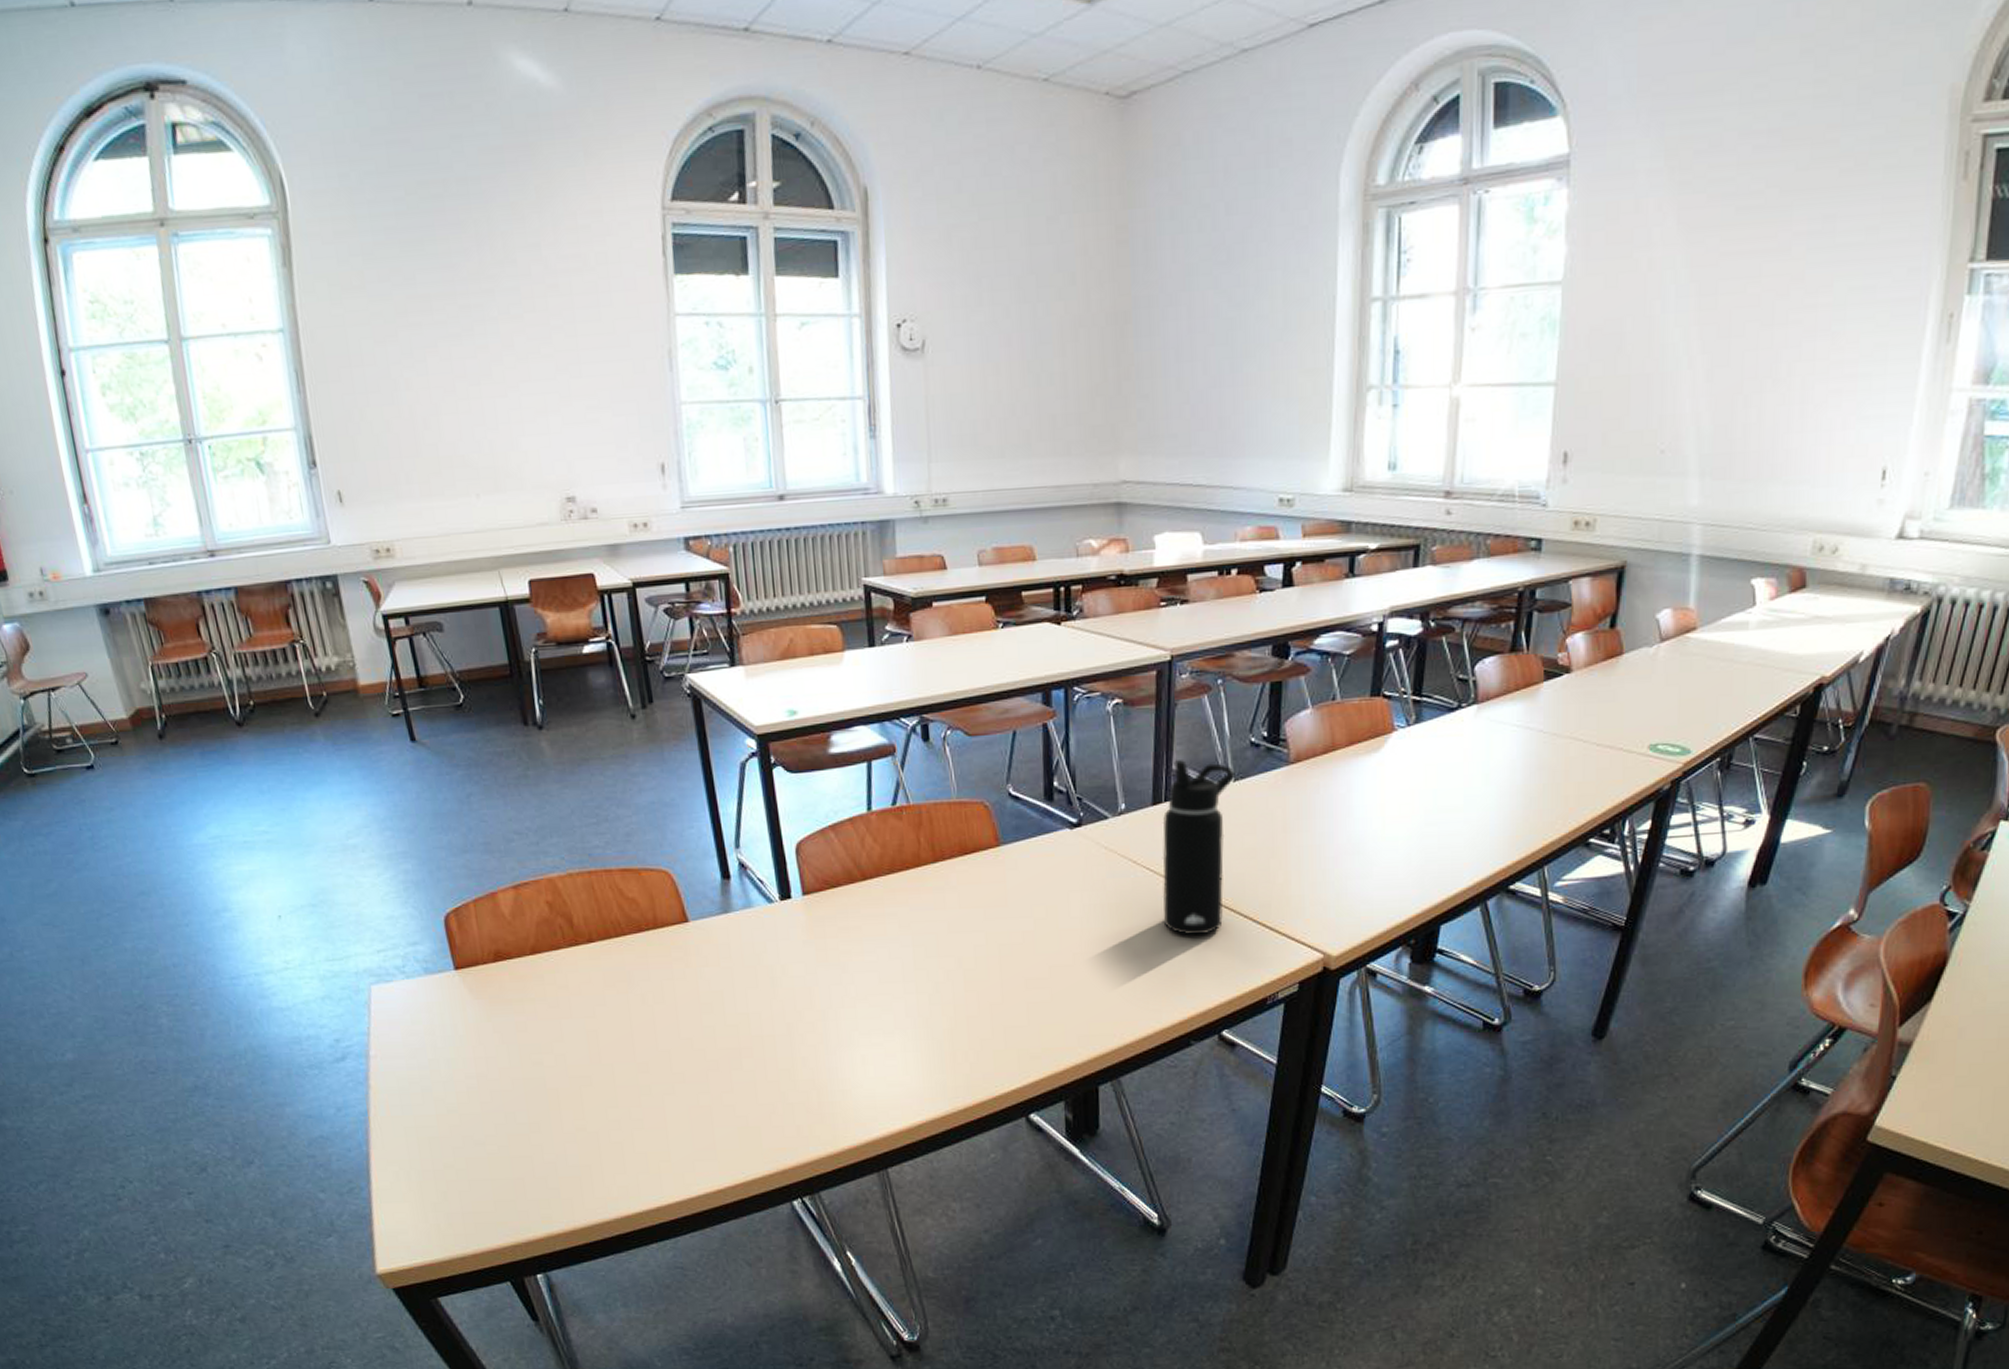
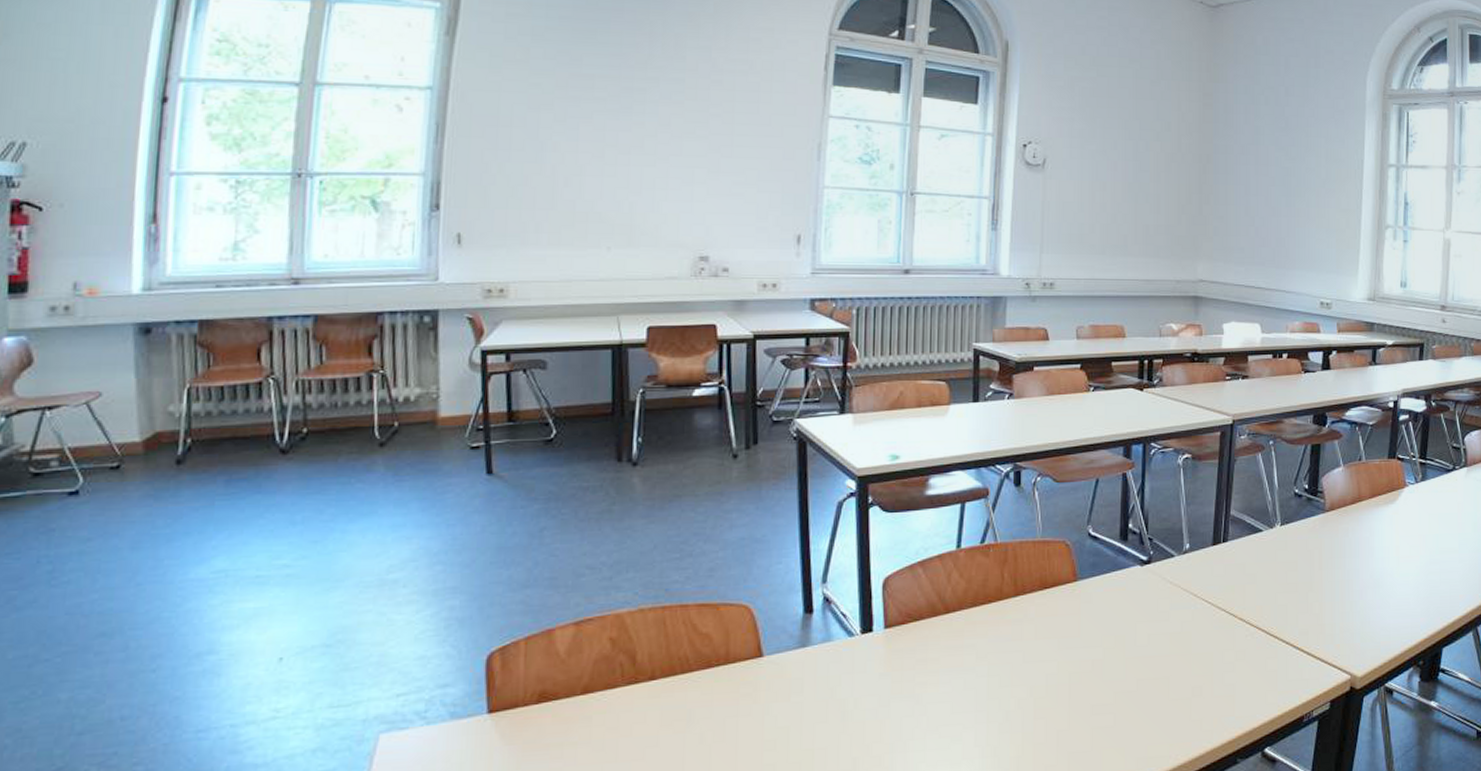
water bottle: present [1162,760,1237,936] -> none [1217,507,1283,661]

